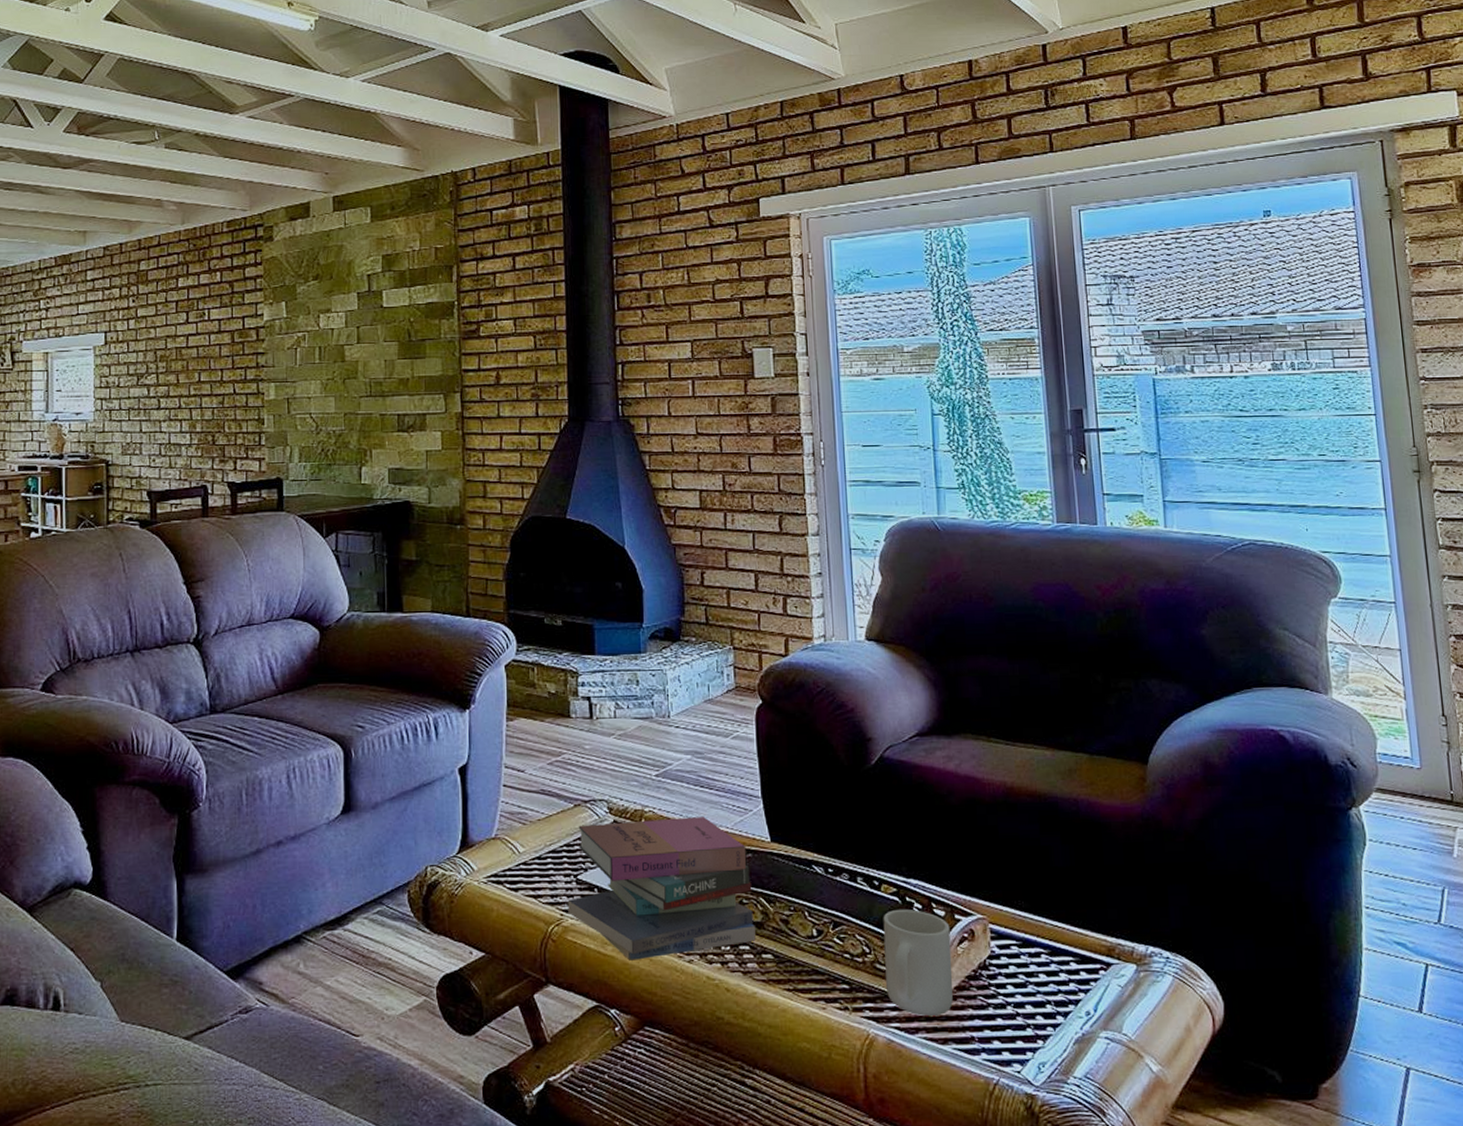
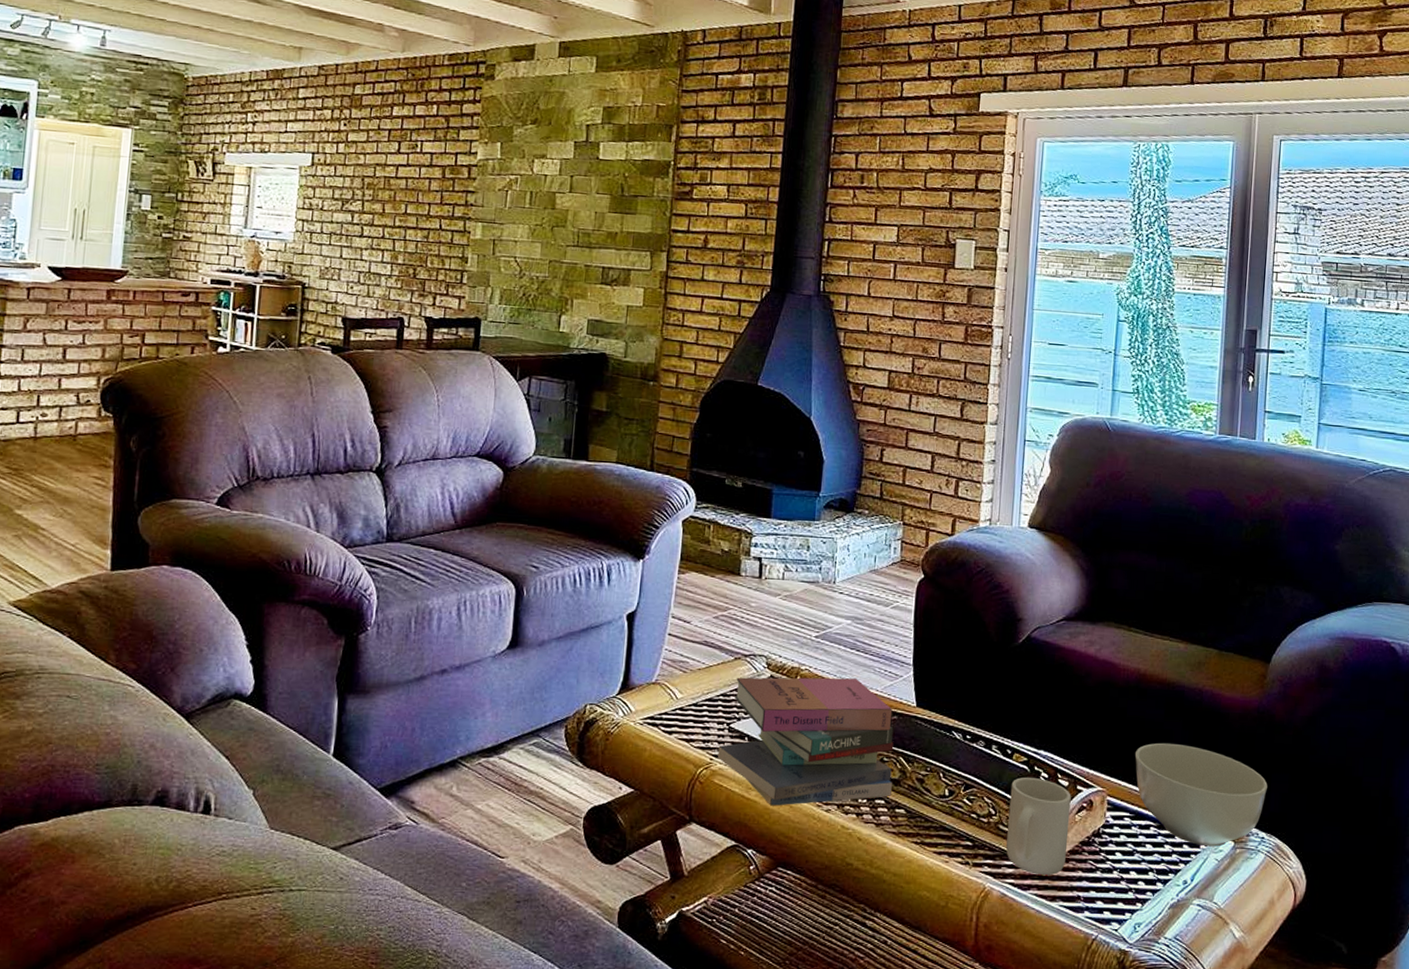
bowl: none [1013,860,1165,972] -> present [1134,742,1268,847]

